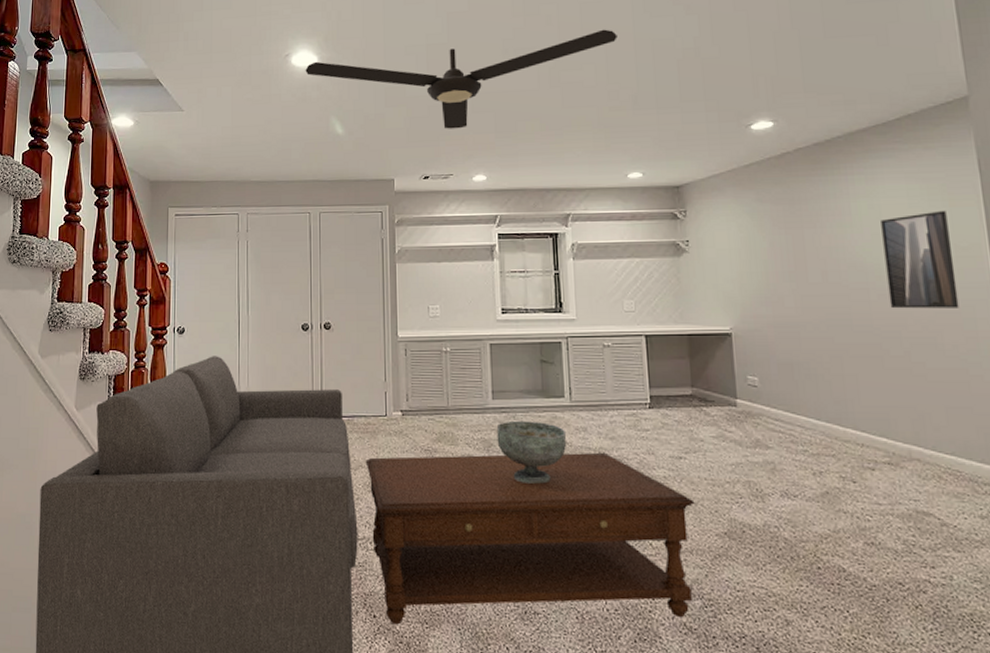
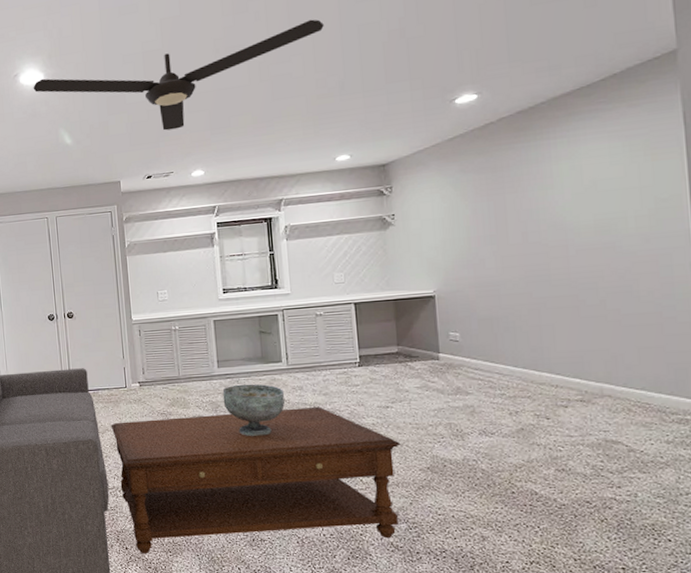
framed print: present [881,210,960,309] -> none [582,165,657,262]

